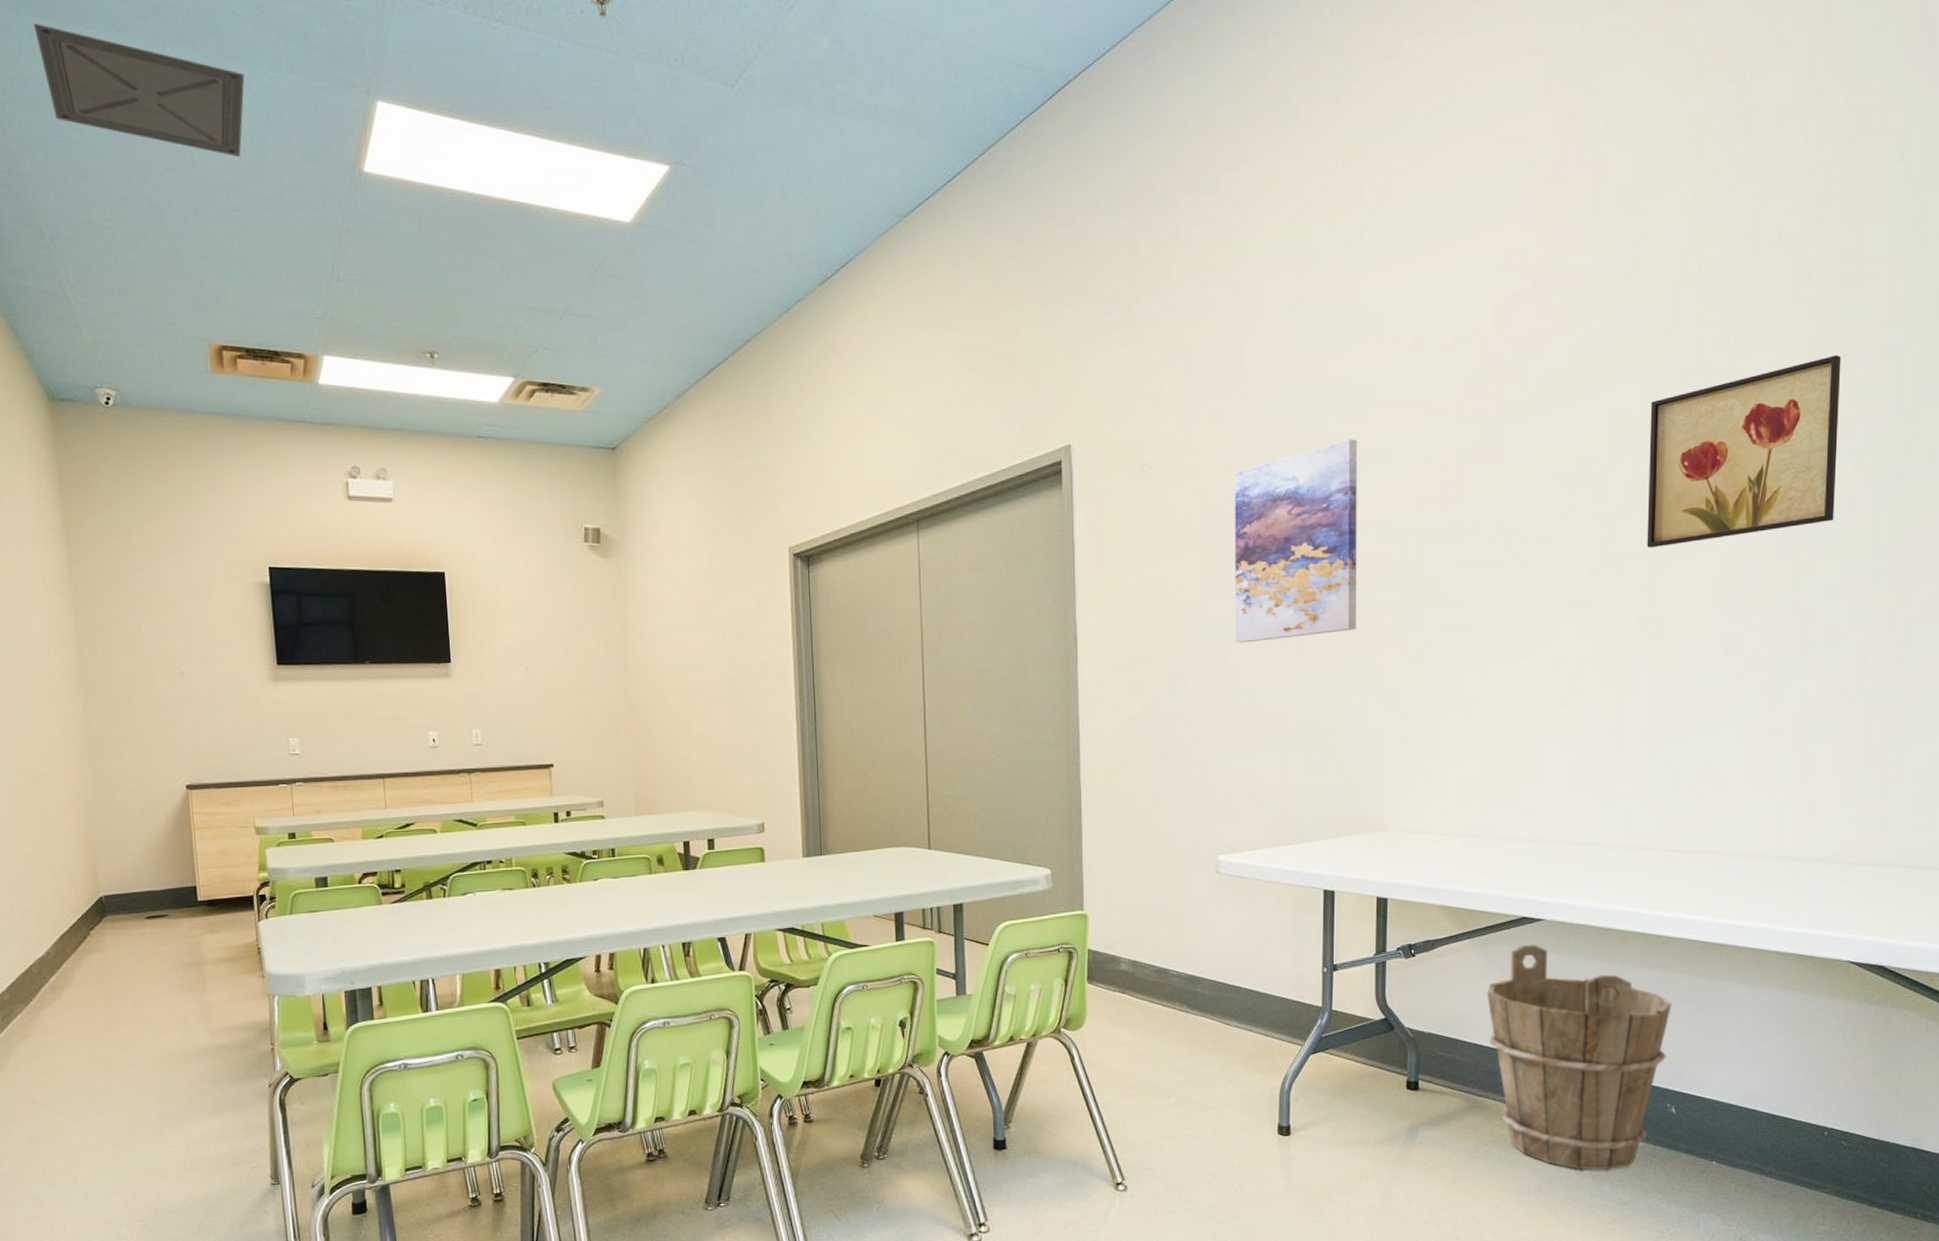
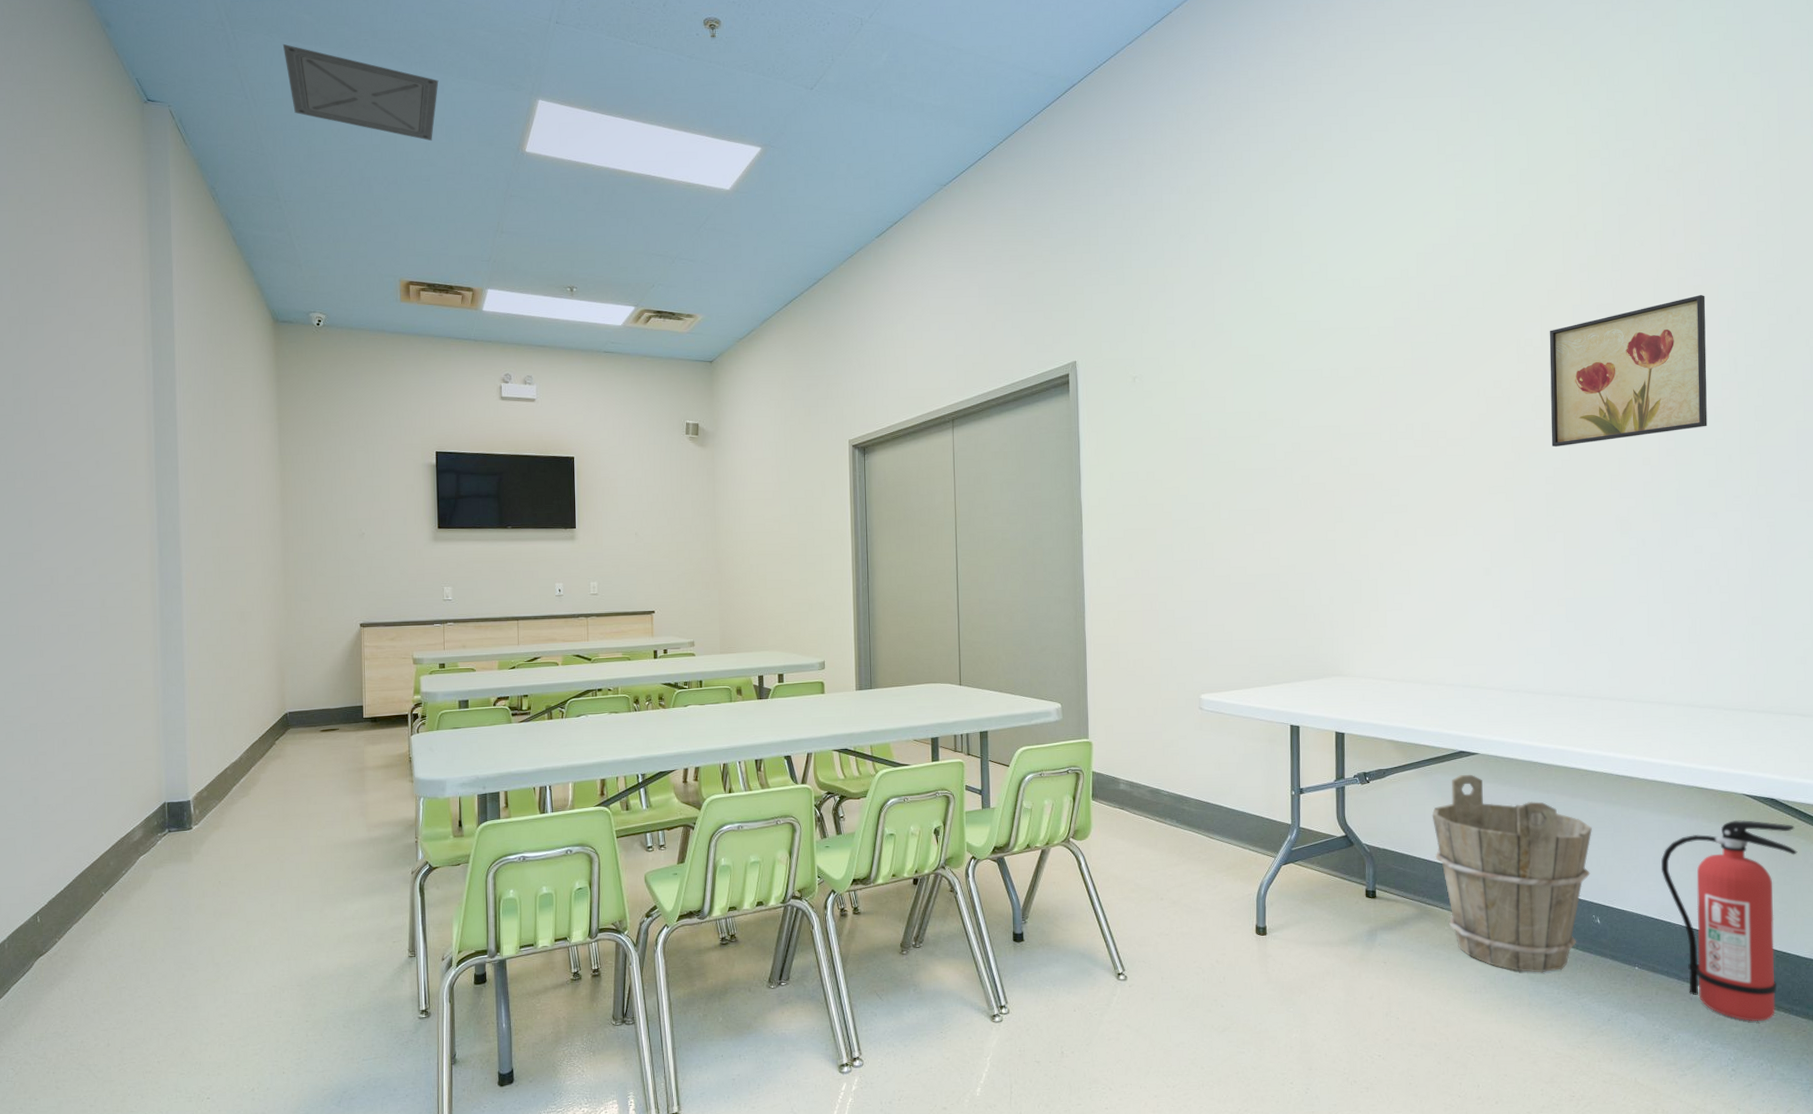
wall art: present [1234,439,1357,643] -> none [1209,358,1312,520]
fire extinguisher: none [1748,990,1905,1220] -> present [1660,819,1798,1022]

